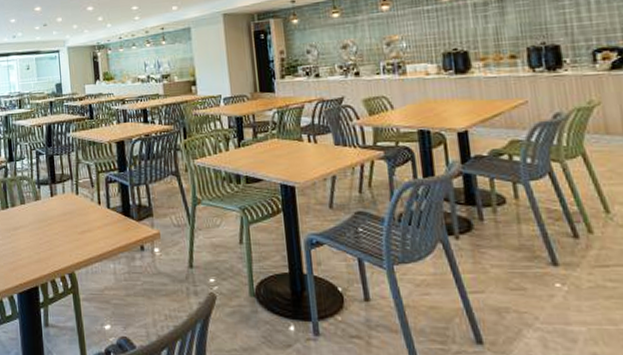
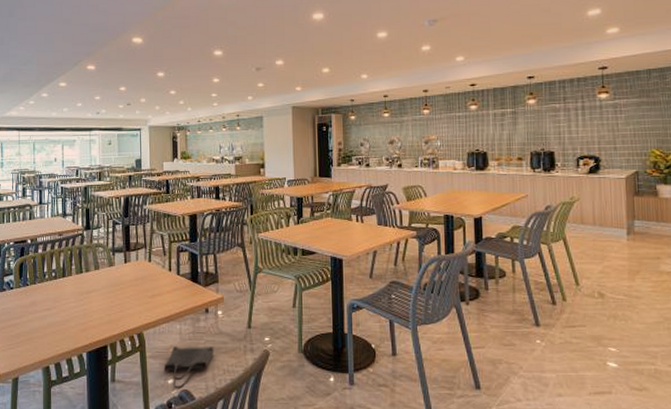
tote bag: none [99,288,154,336] -> present [163,347,214,390]

